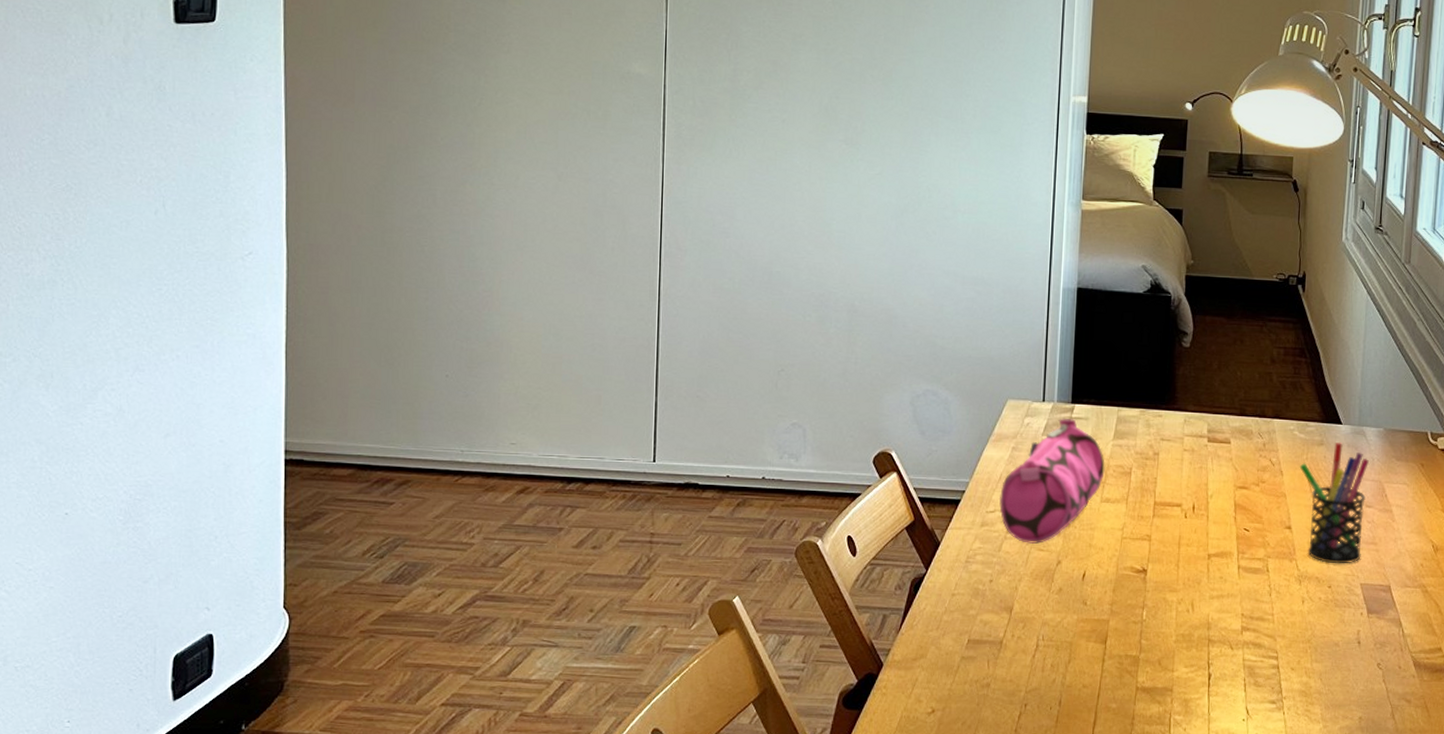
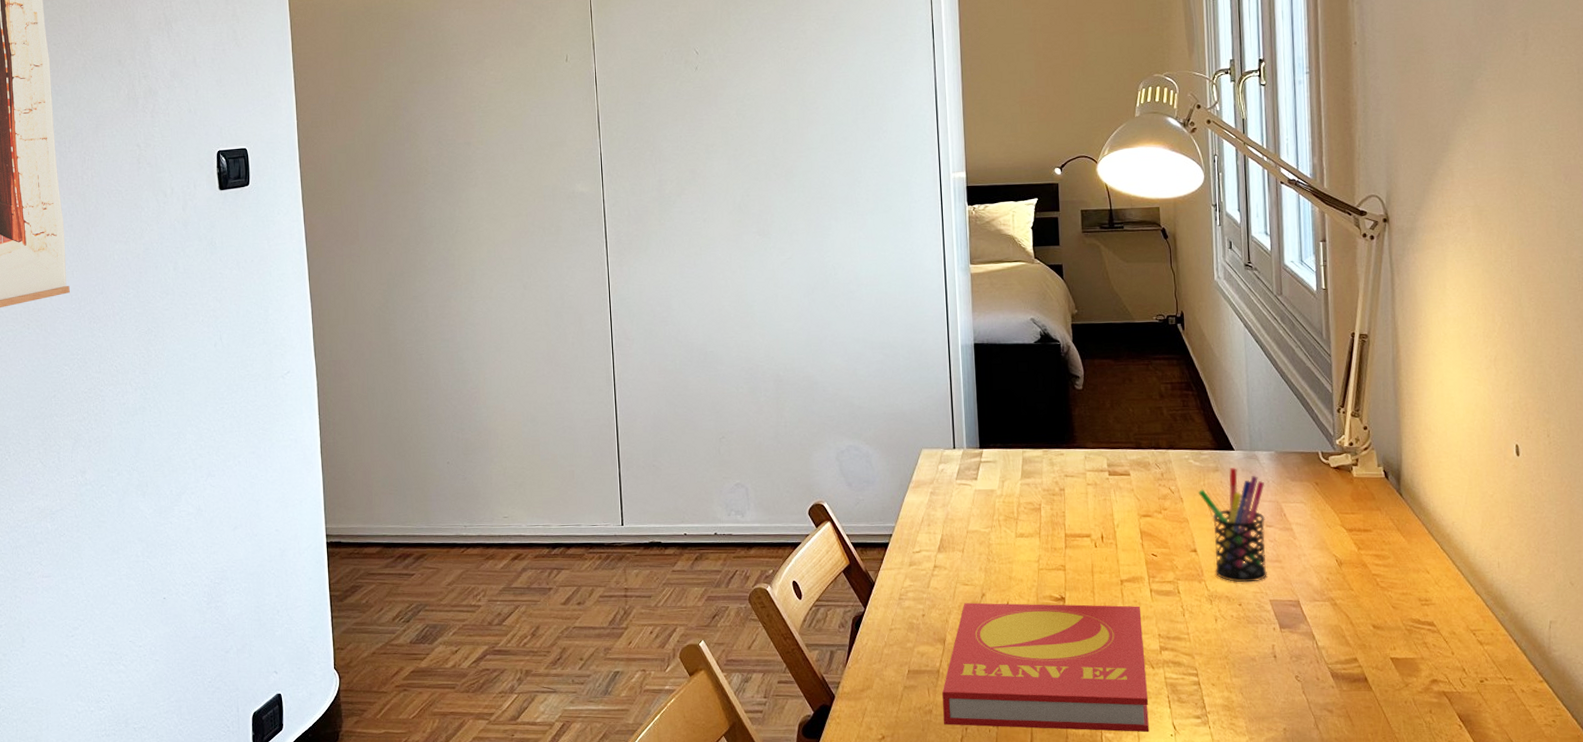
pencil case: present [998,417,1105,544] -> none [923,462,1017,579]
book: none [1002,570,1226,716] -> present [942,602,1149,733]

